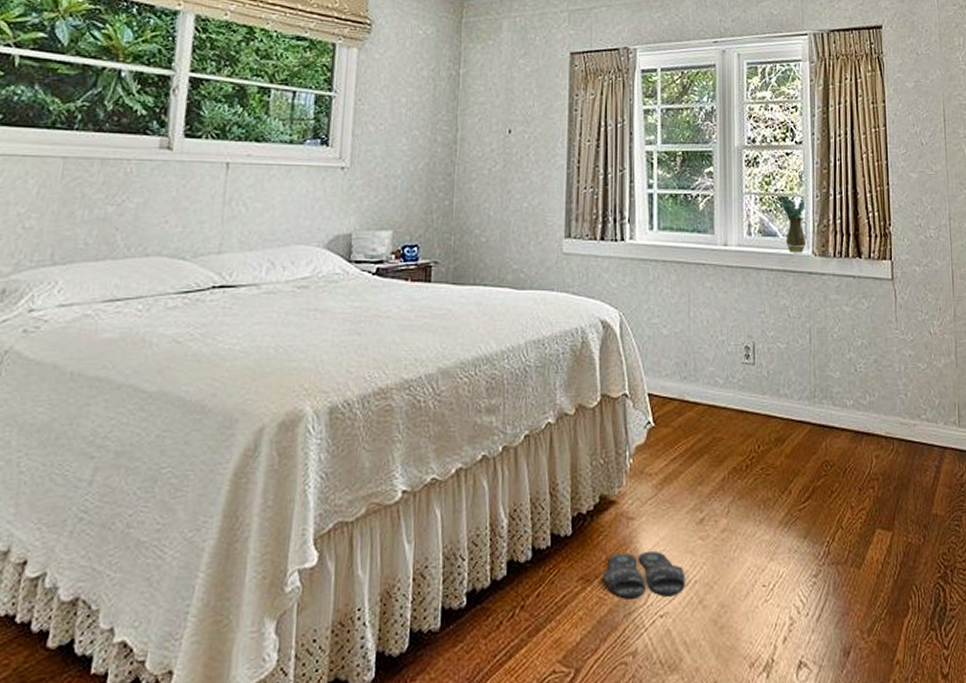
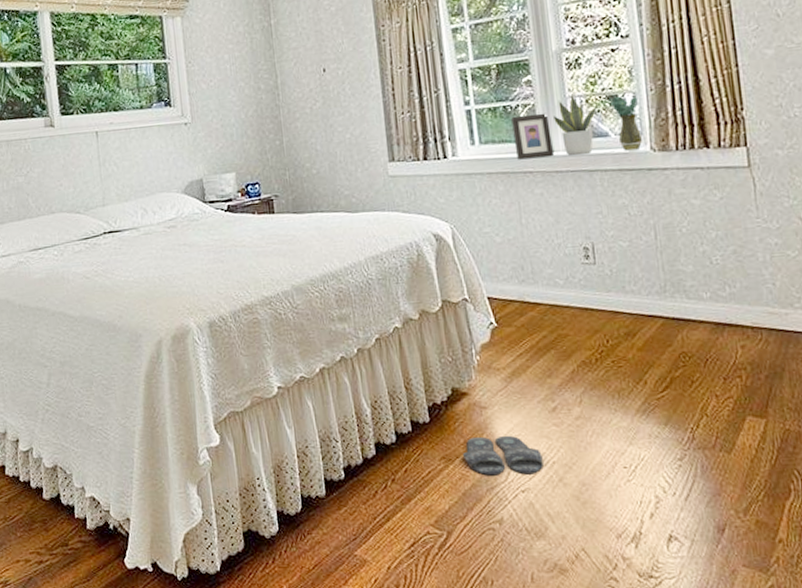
picture frame: none [691,205,727,251] -> present [511,112,555,160]
potted plant: none [730,190,770,252] -> present [554,94,597,156]

